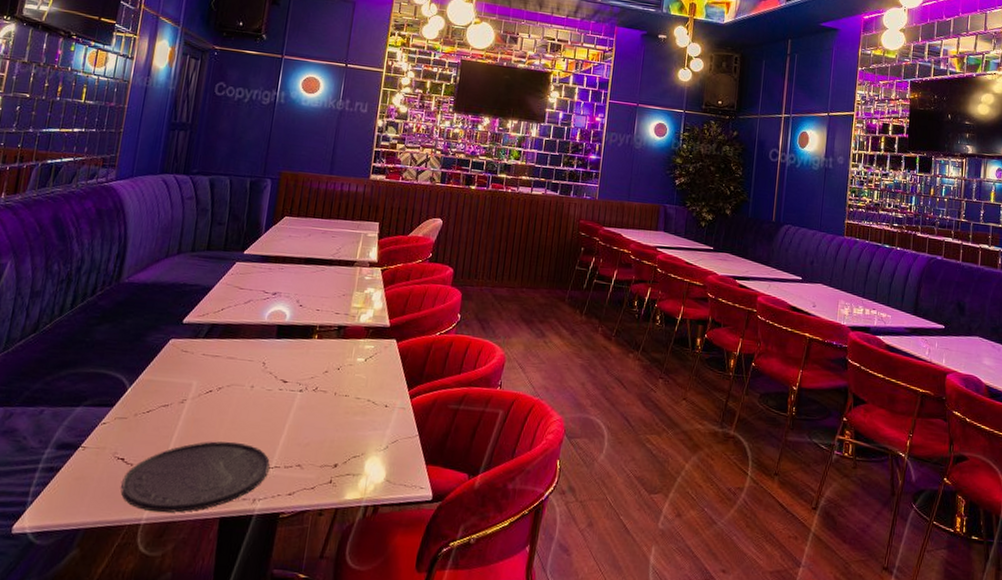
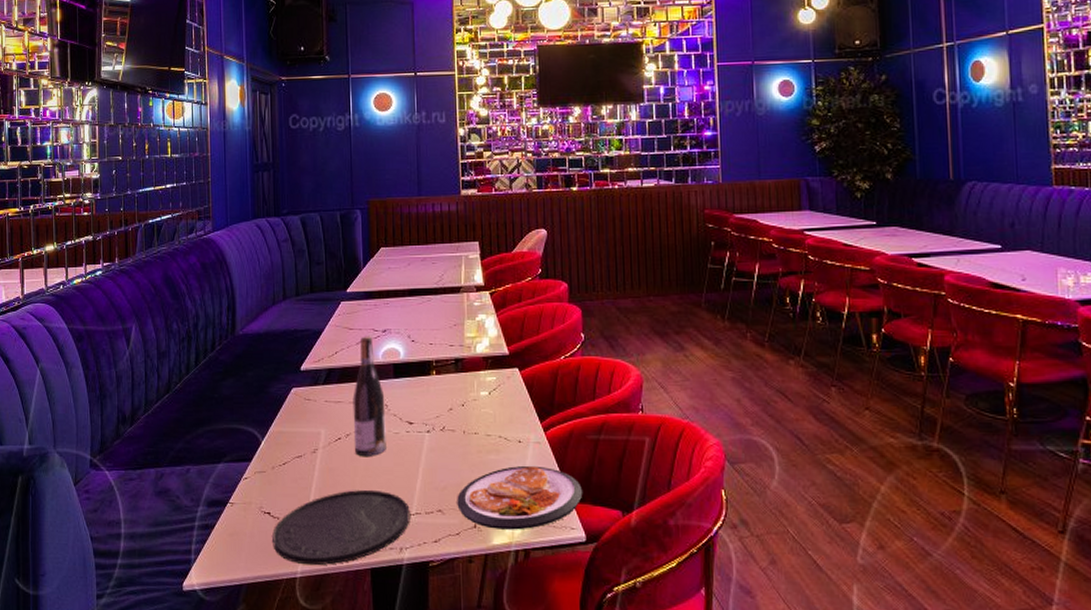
wine bottle: none [224,296,264,410] -> present [352,336,386,456]
dish: none [316,428,436,487] -> present [457,465,582,530]

